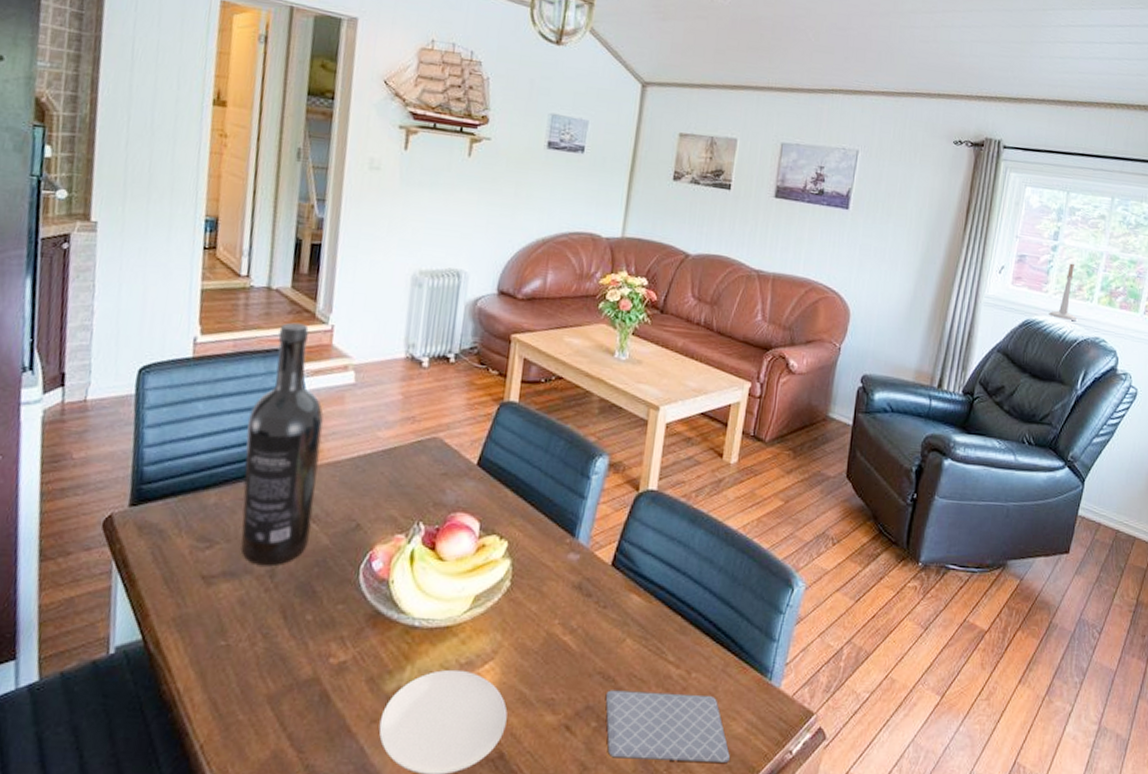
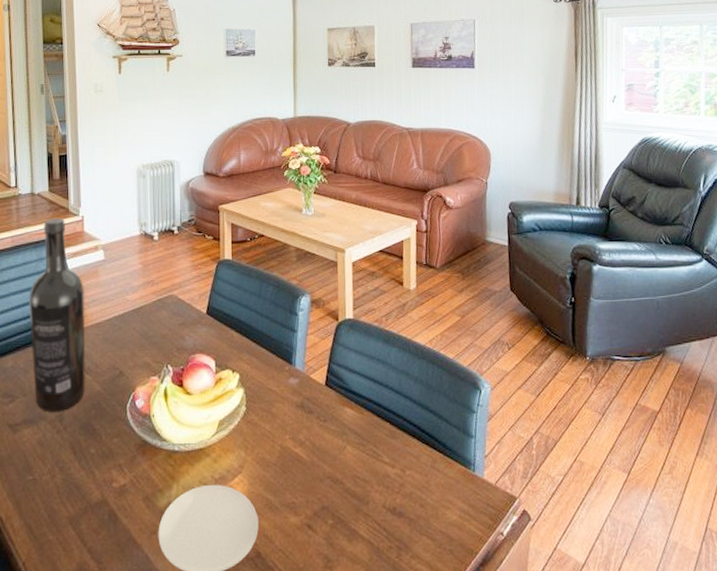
placemat: present [605,690,730,762] -> none [336,489,450,550]
candlestick: present [1049,263,1077,321] -> none [663,85,689,133]

